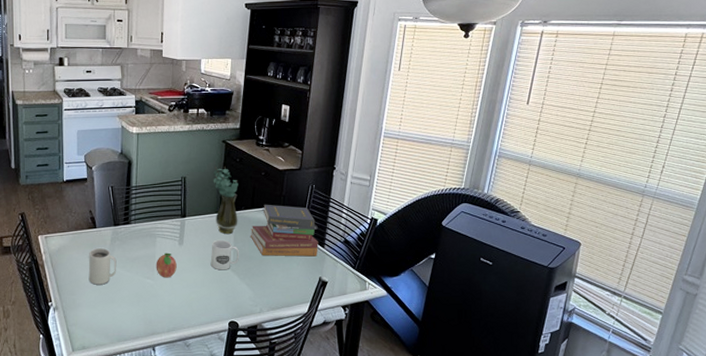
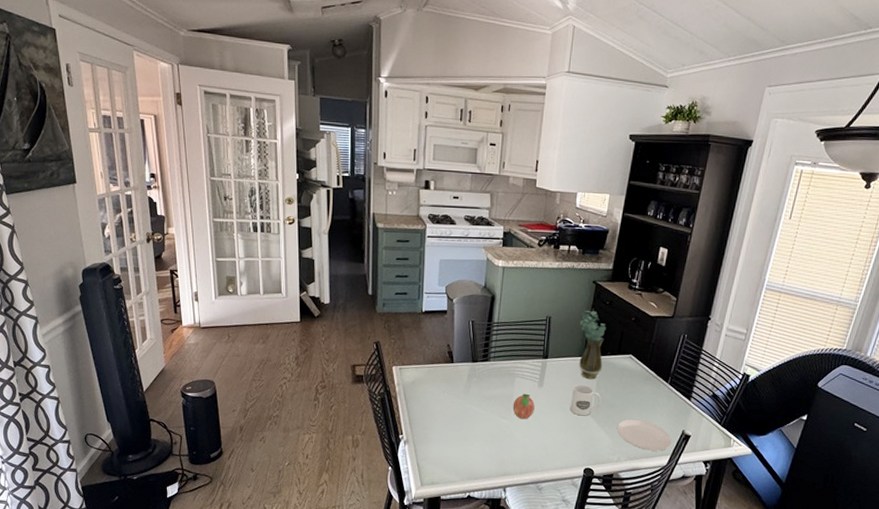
mug: present [88,248,117,285] -> none [442,384,473,421]
books: present [250,204,318,257] -> none [613,351,686,409]
plate: none [257,269,310,299] -> present [617,419,672,451]

